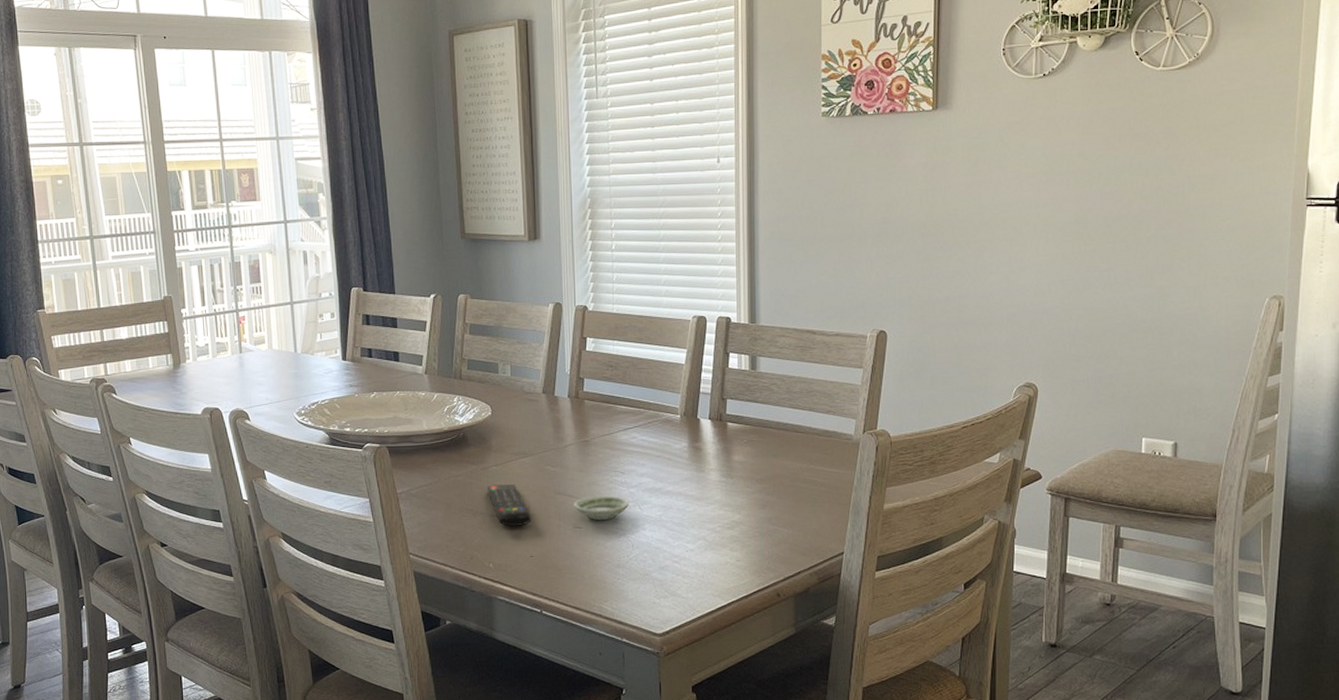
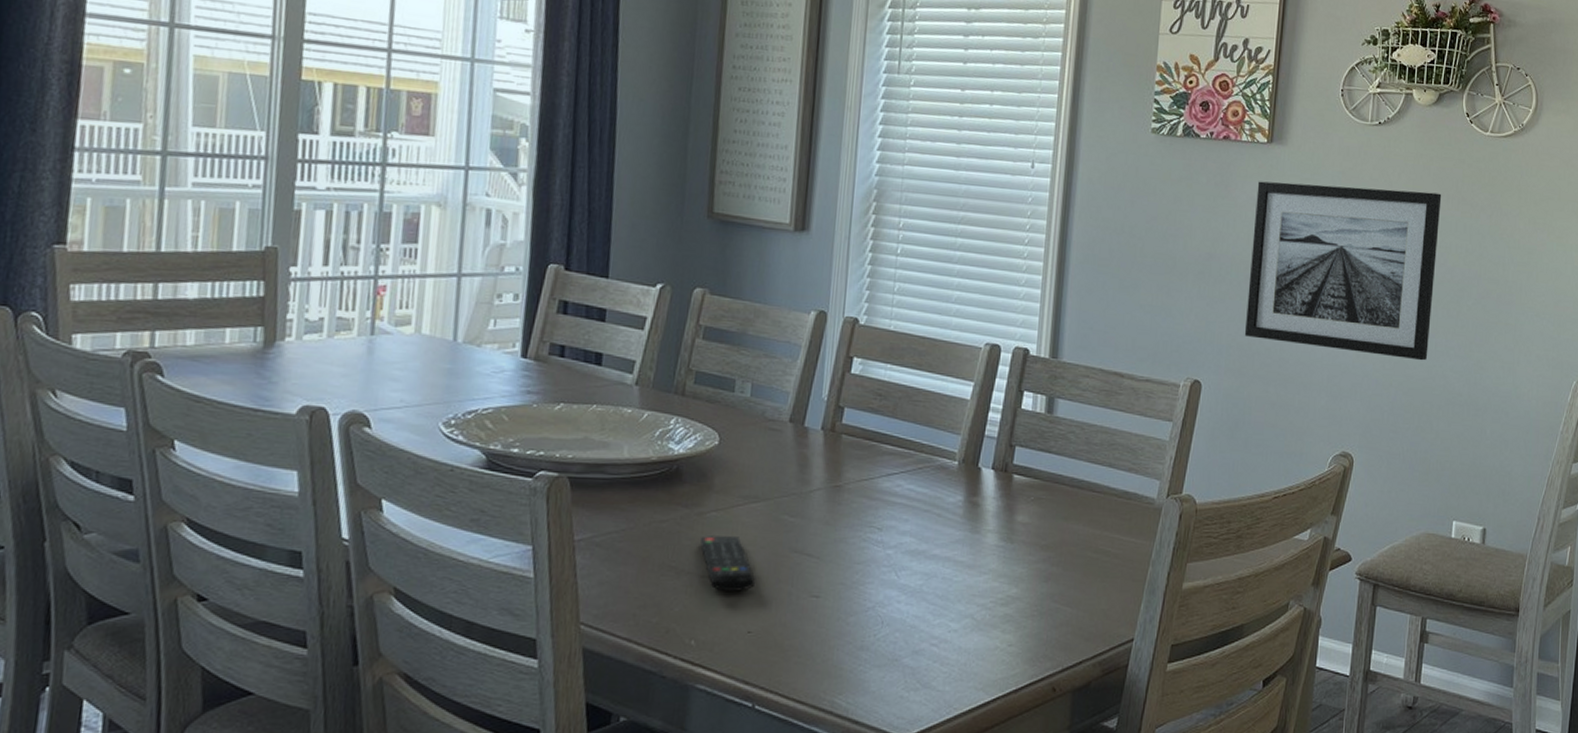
saucer: present [574,495,629,520] -> none [812,556,884,588]
wall art: none [923,134,1113,294] -> present [1244,181,1442,361]

